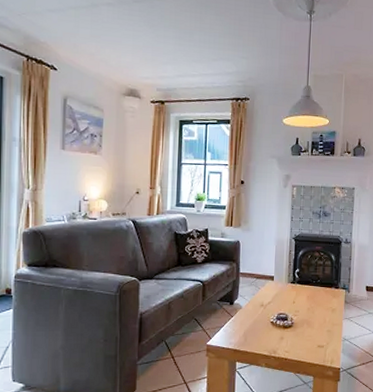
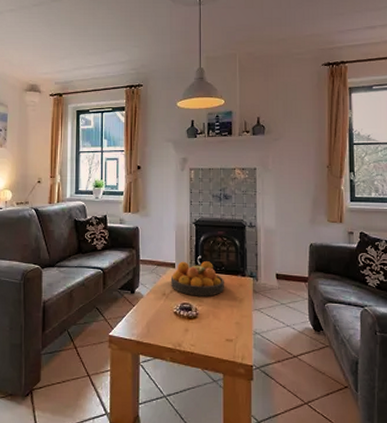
fruit bowl: none [269,274,319,307] -> present [170,261,224,296]

